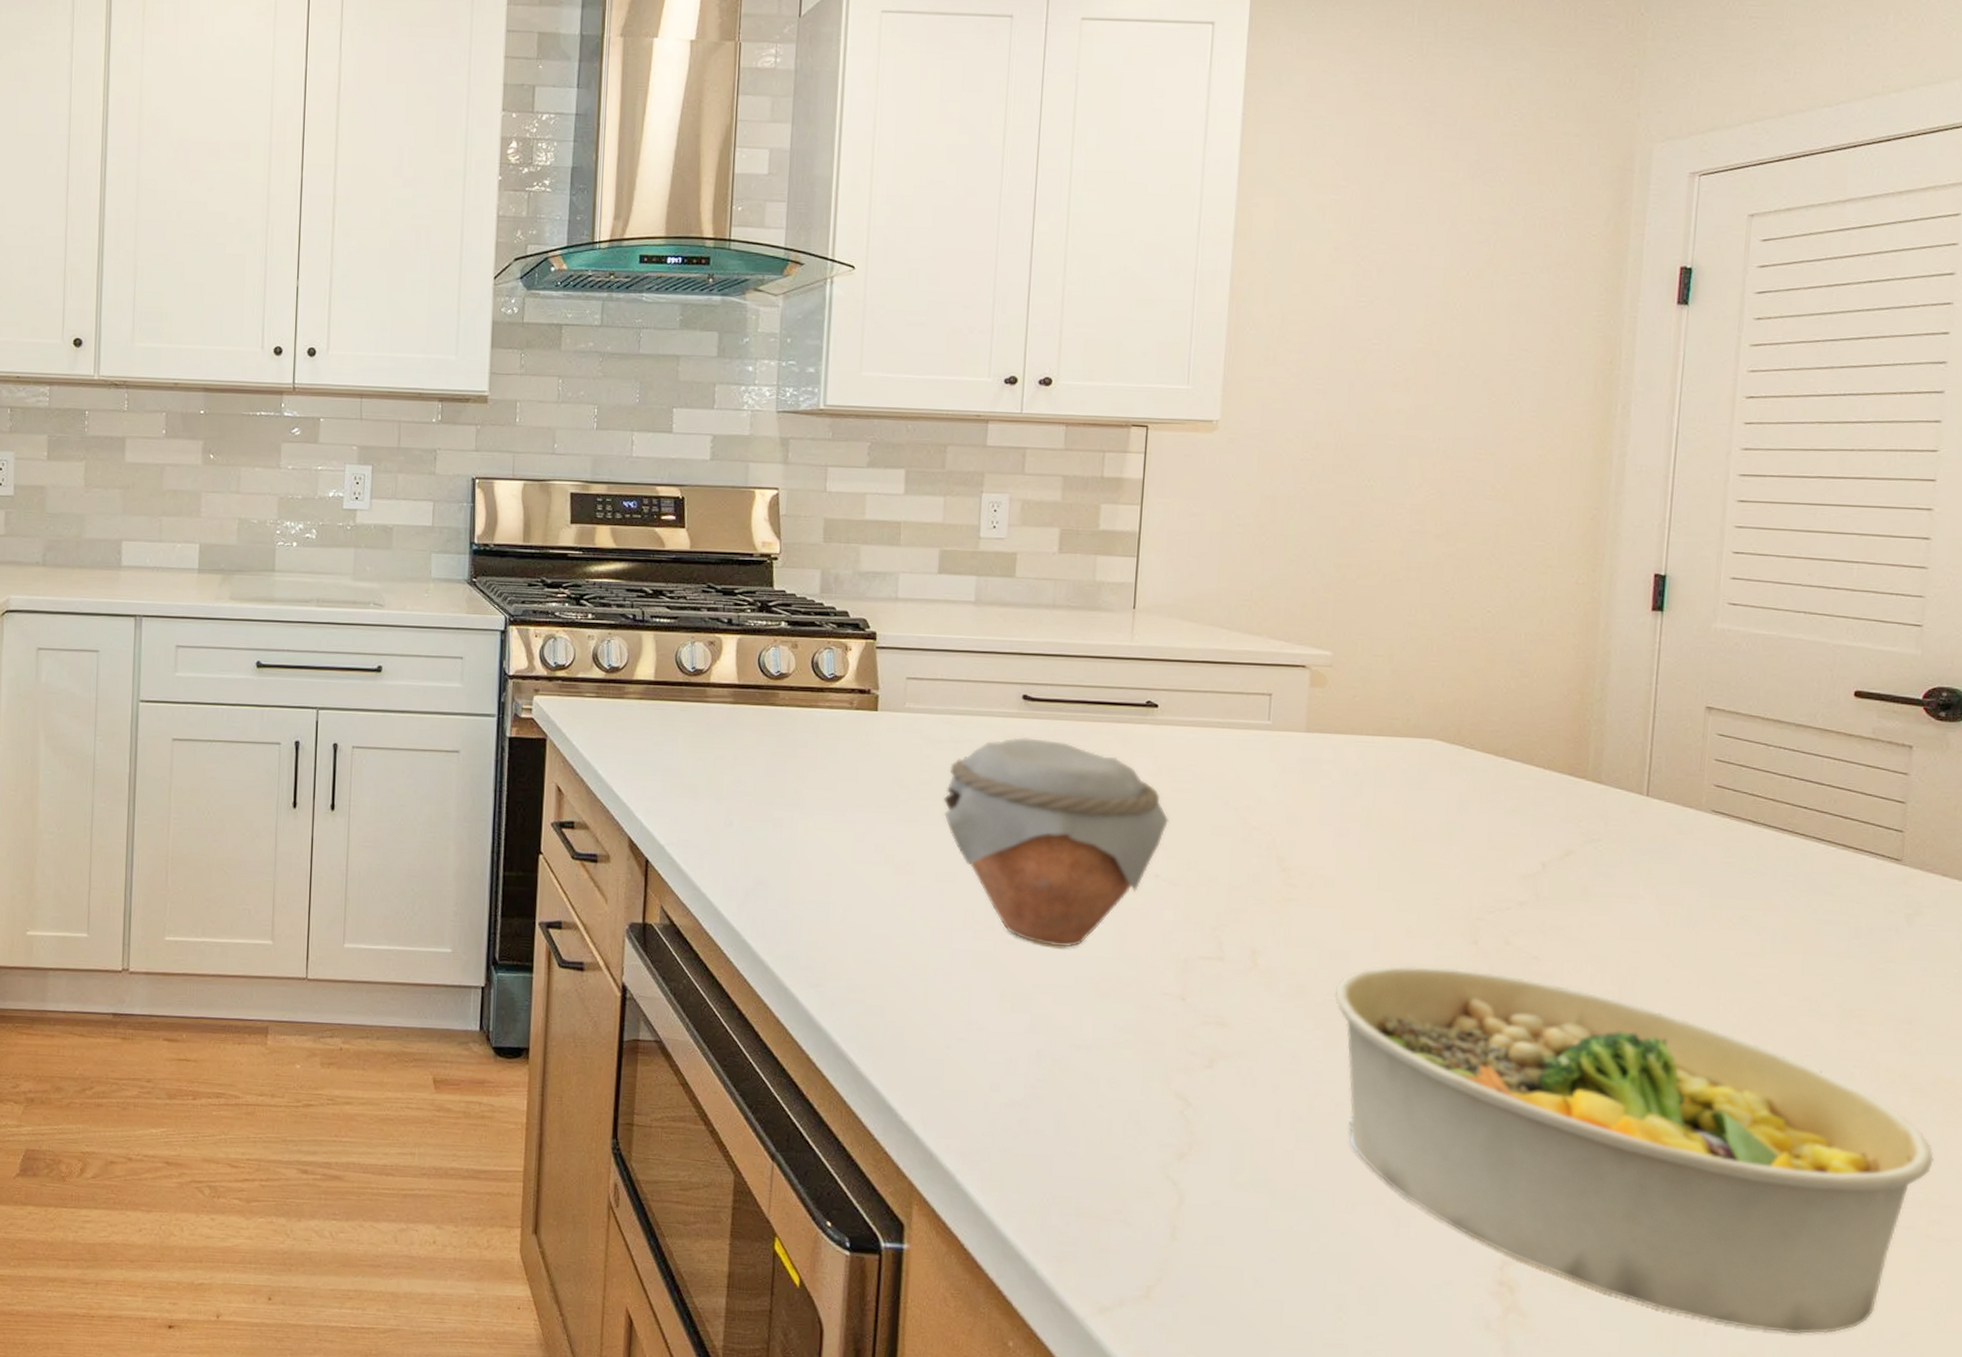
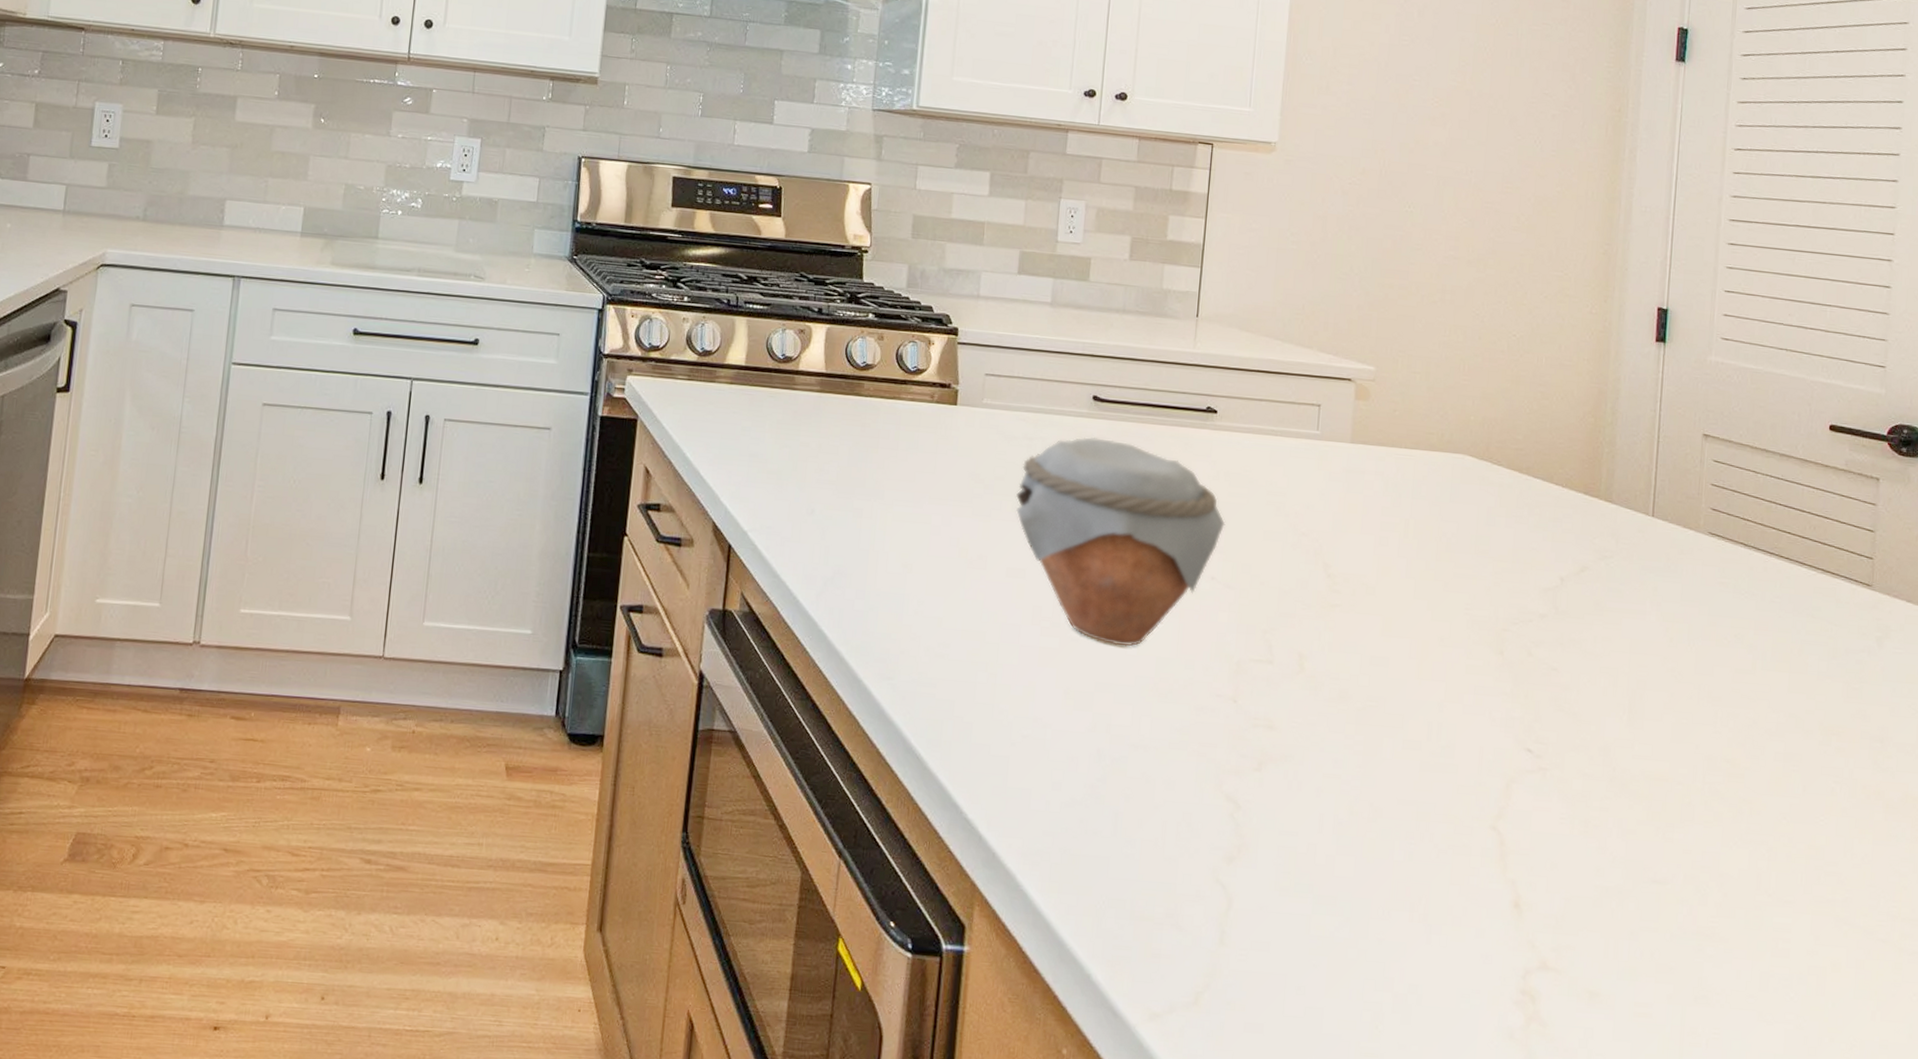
bowl: present [1334,965,1934,1335] -> none [1374,673,1905,1046]

